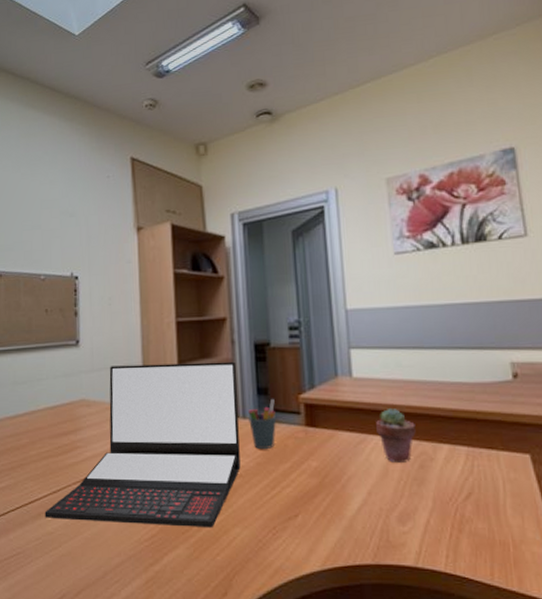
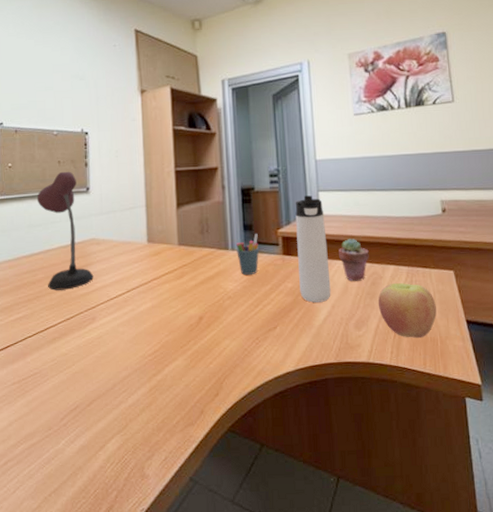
desk lamp: none [22,321,84,458] -> present [36,171,94,291]
laptop: present [44,361,241,528] -> none [59,203,230,342]
thermos bottle: none [320,353,367,487] -> present [295,195,331,303]
apple: none [427,466,508,539] -> present [378,282,437,338]

